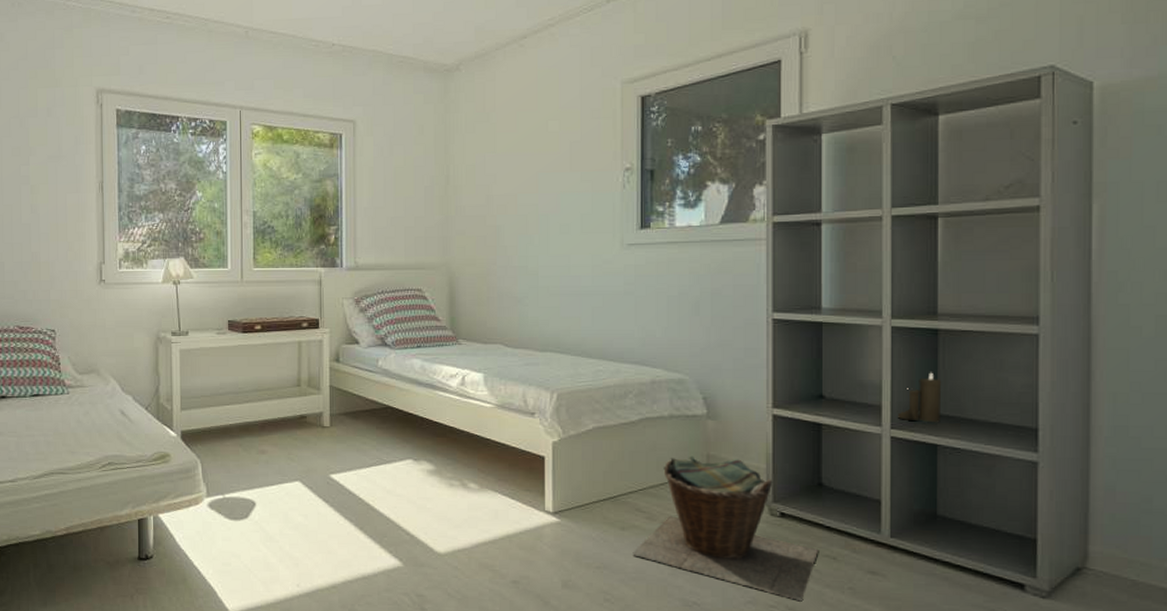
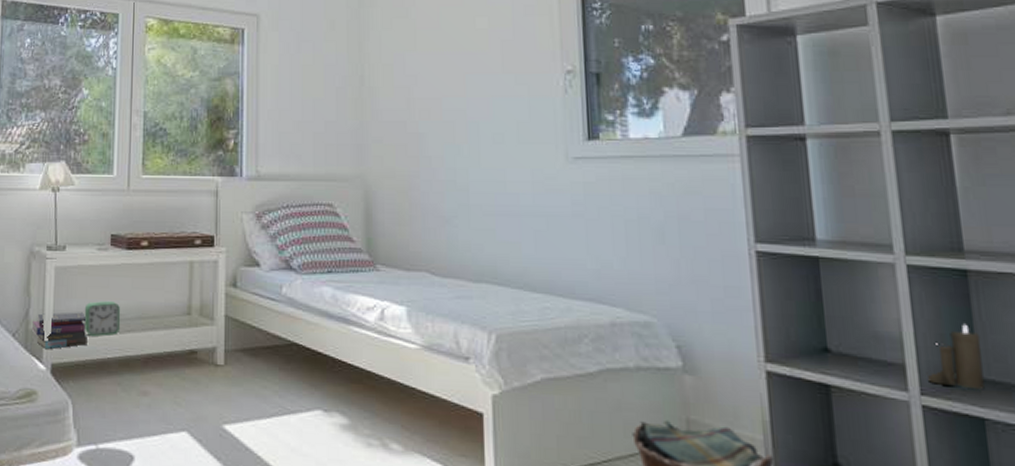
books: none [163,387,211,420] -> present [32,312,87,350]
alarm clock: none [207,377,240,407] -> present [84,301,121,336]

